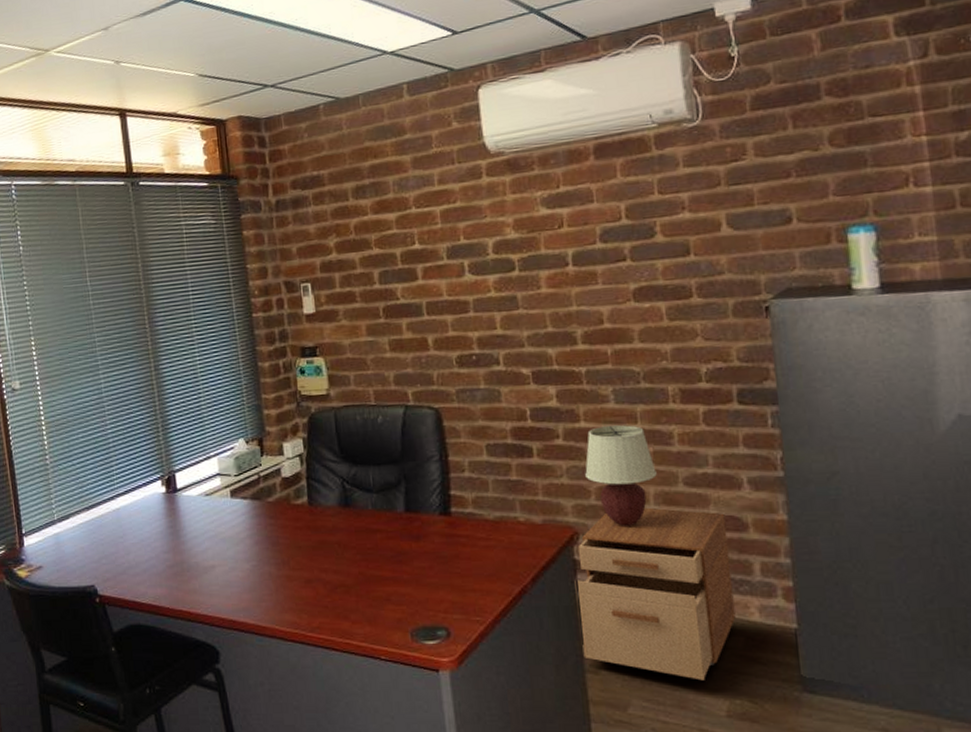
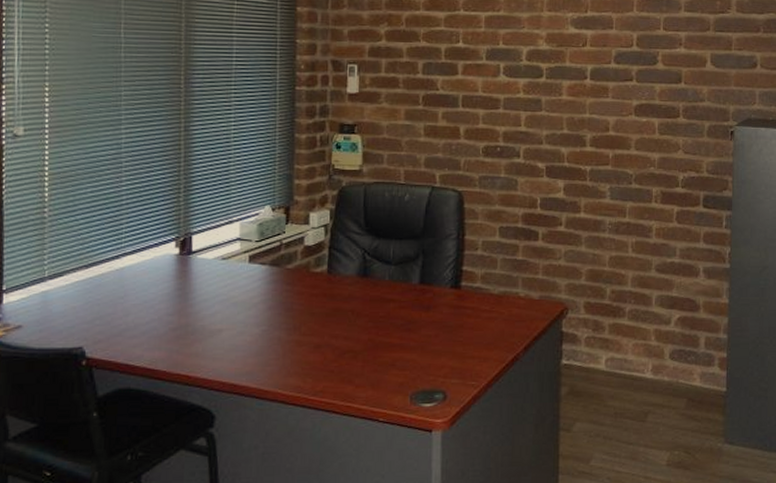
filing cabinet: present [574,507,736,681] -> none [559,288,684,436]
table lamp: present [585,425,657,526] -> none [579,218,636,304]

